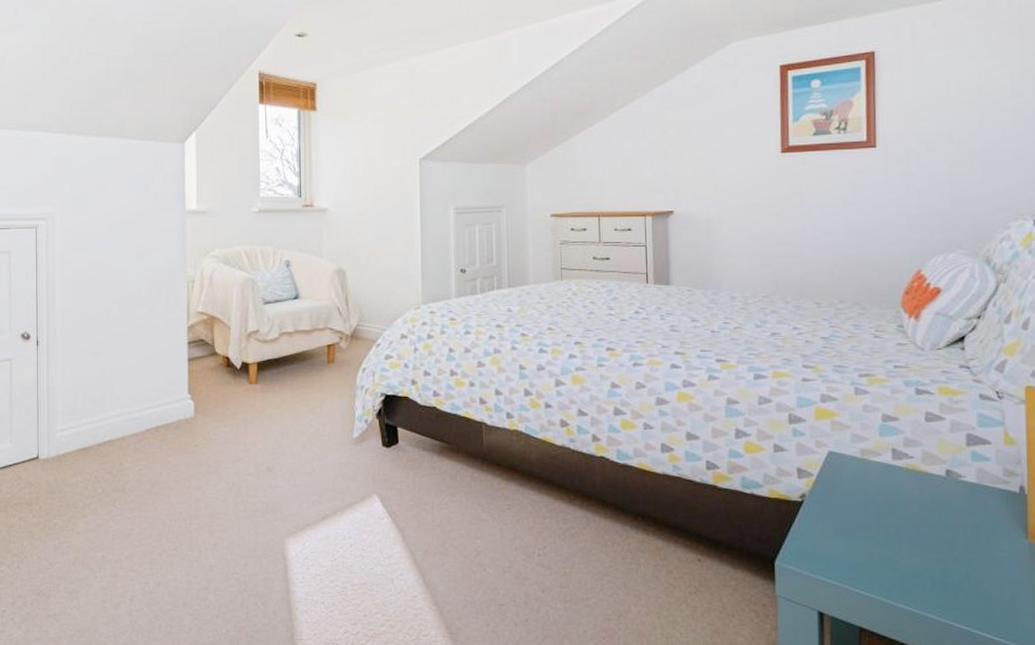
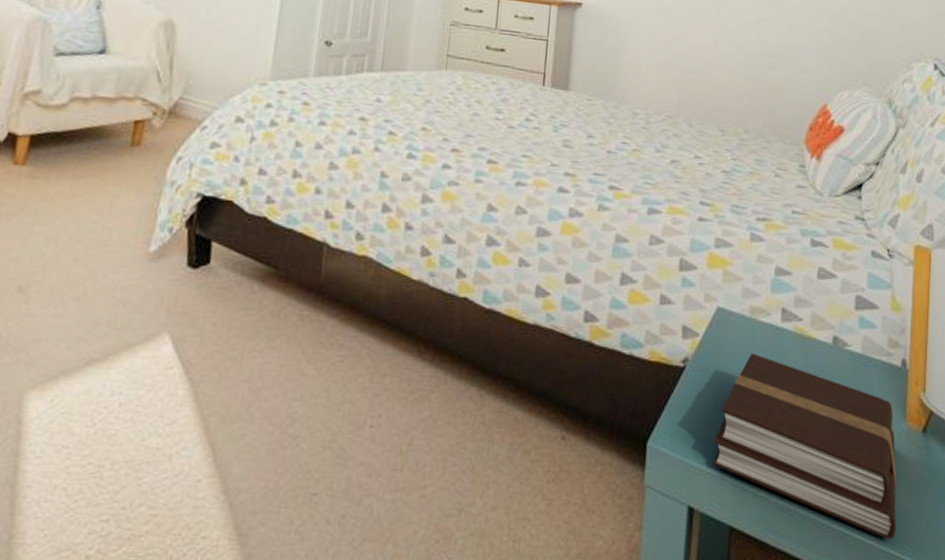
book: none [837,488,1026,638] -> present [713,353,897,540]

